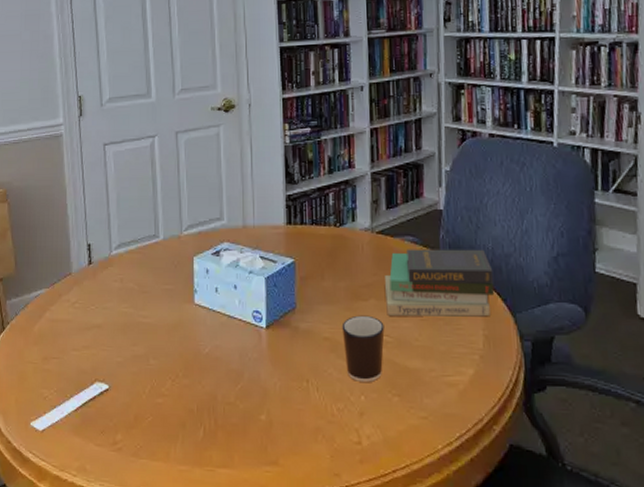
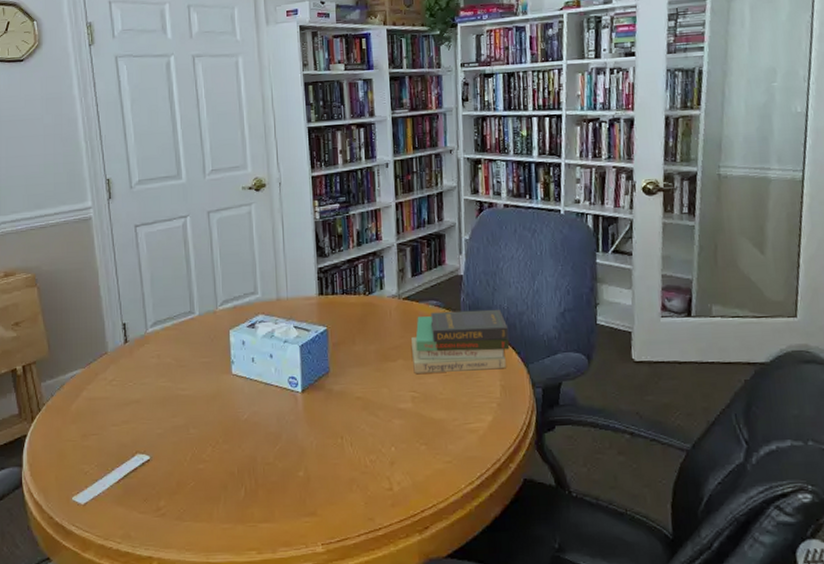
mug: present [341,315,385,382] -> none [372,374,412,435]

